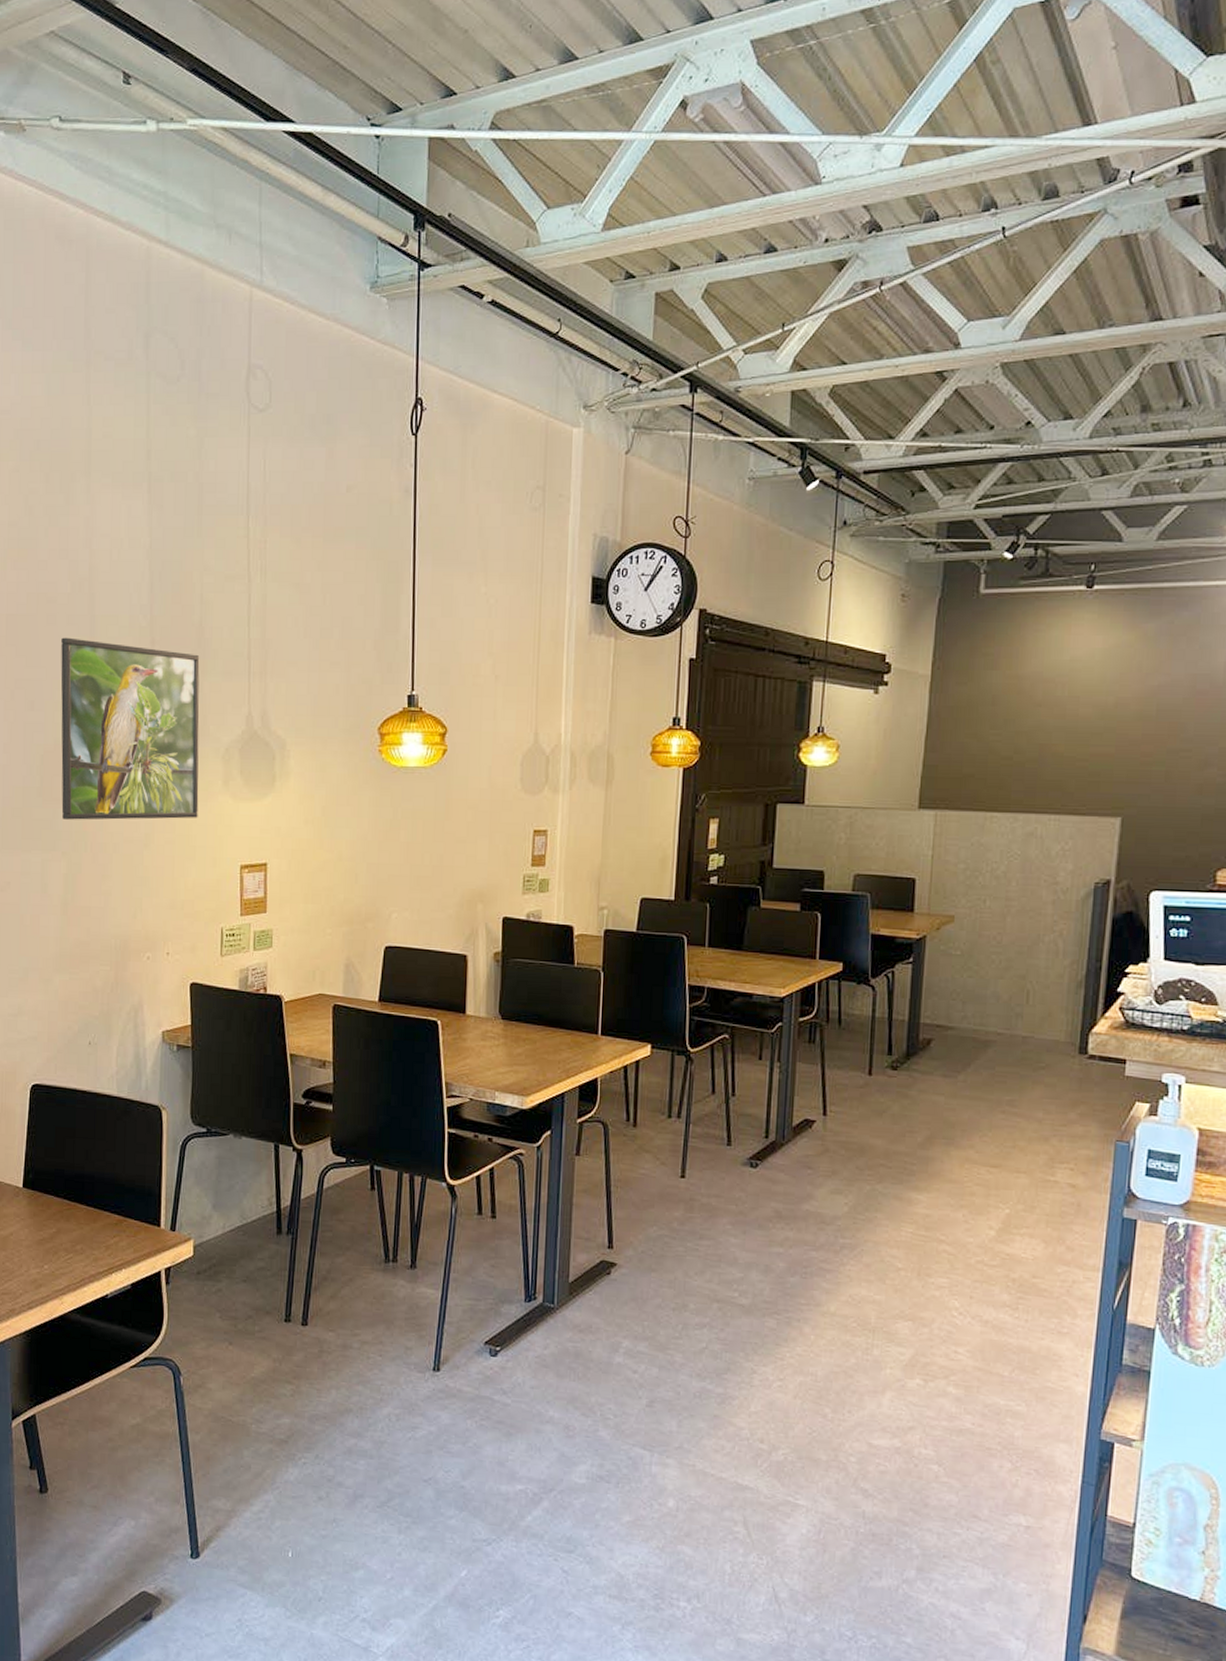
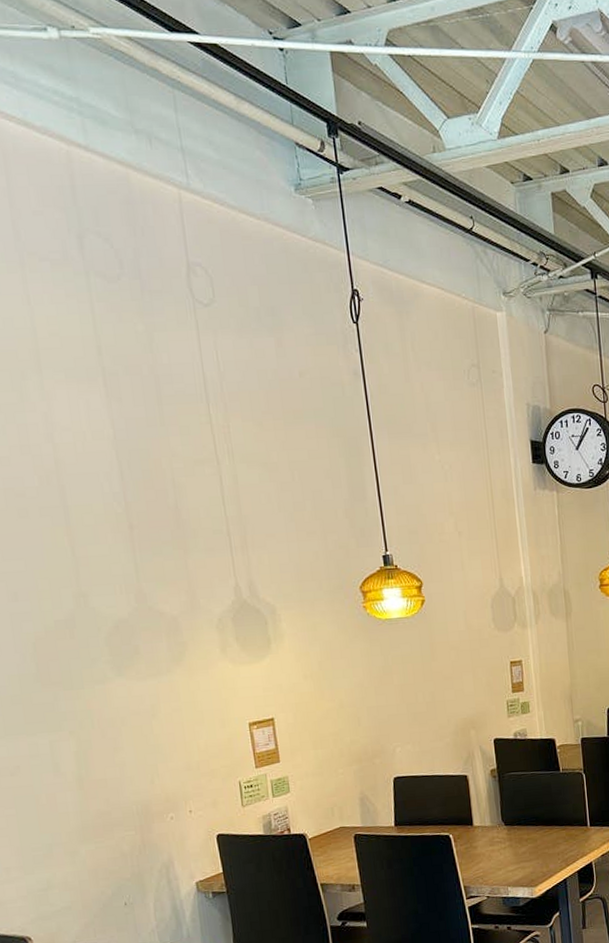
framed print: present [61,637,200,820] -> none [36,529,201,701]

